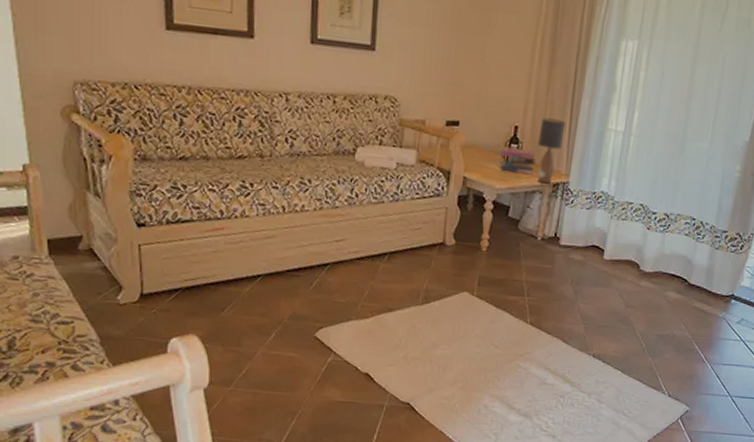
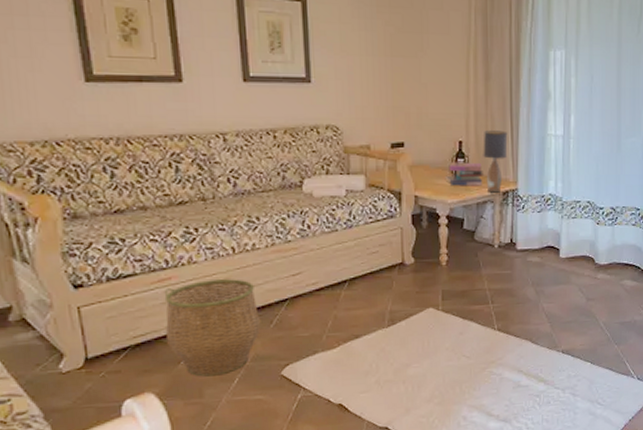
basket: none [214,235,302,328] -> present [165,279,261,377]

